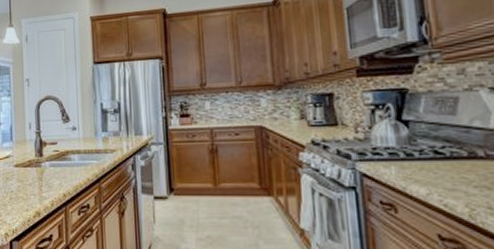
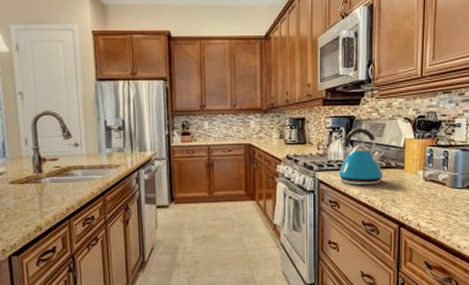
kettle: none [388,104,466,183] -> present [337,128,384,186]

